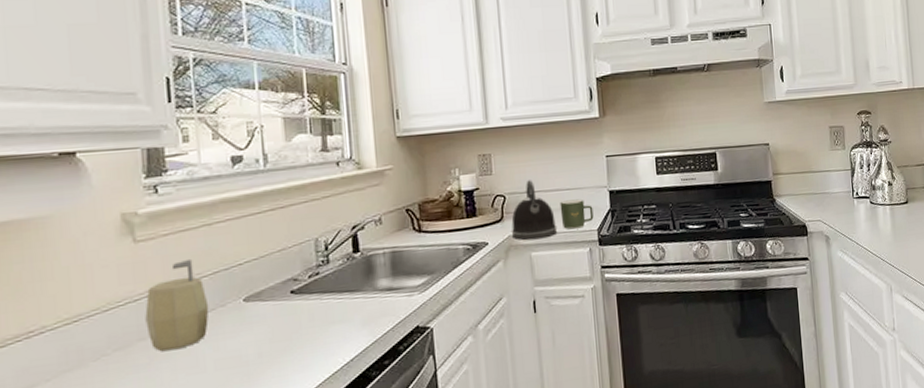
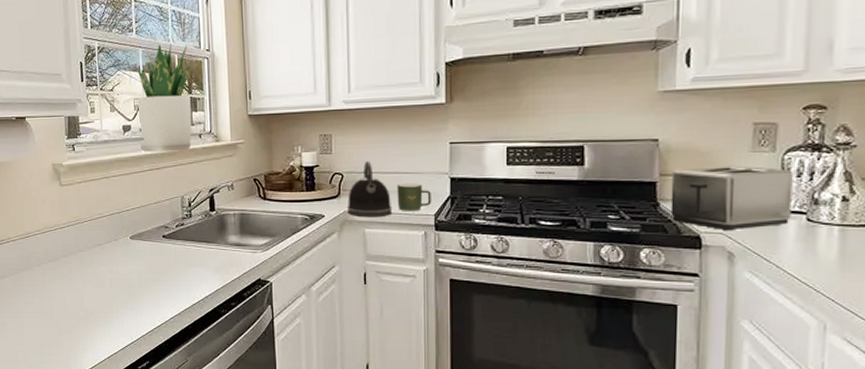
soap dispenser: present [145,258,209,352] -> none [67,202,107,267]
planter: none [249,54,327,188] -> present [136,43,192,152]
toaster: none [781,162,861,218] -> present [670,165,793,231]

